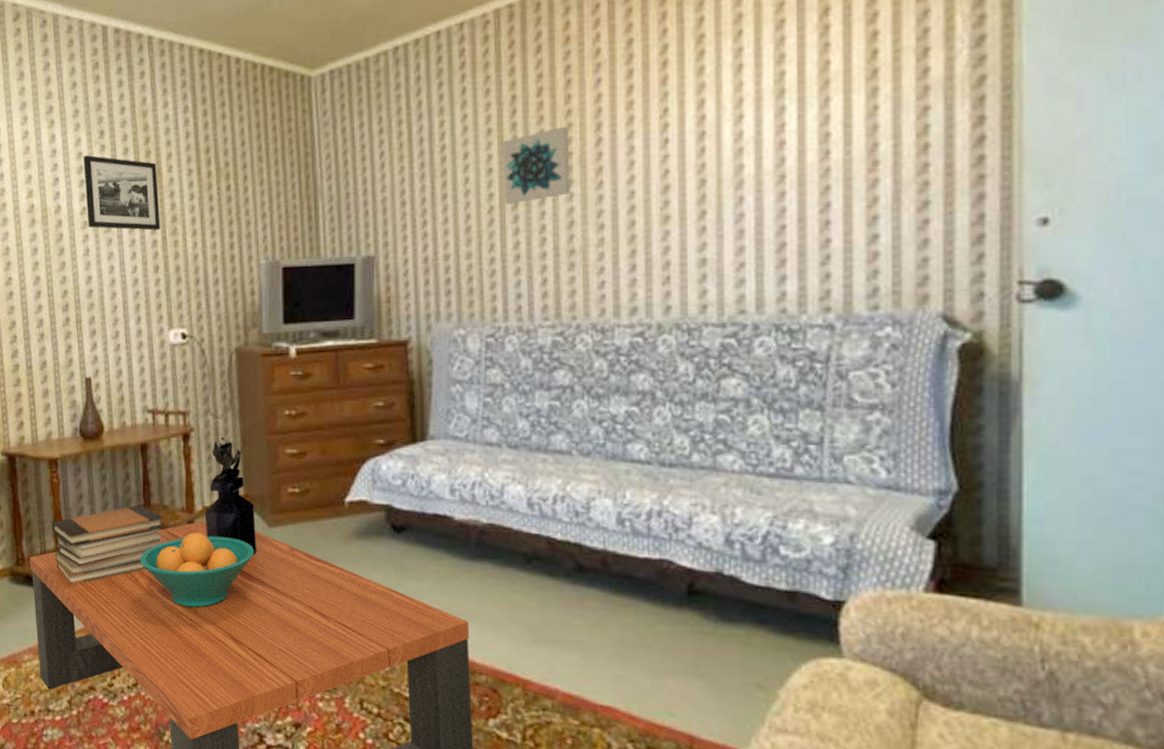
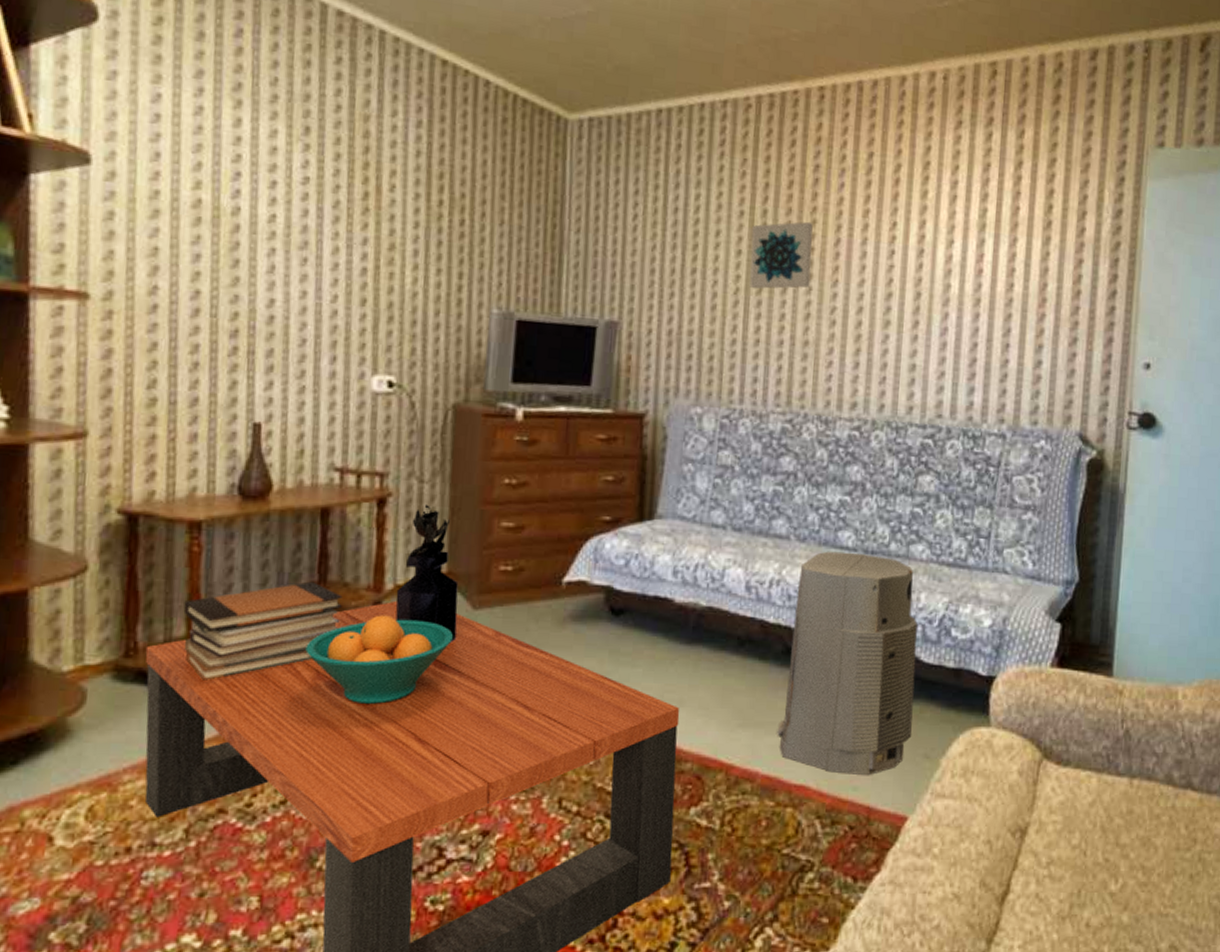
picture frame: present [83,154,160,231] -> none [276,151,376,257]
air purifier: none [575,465,737,703] -> present [777,551,918,776]

